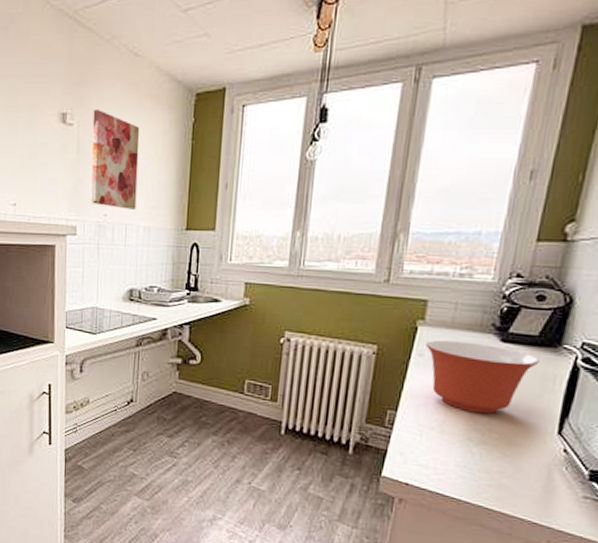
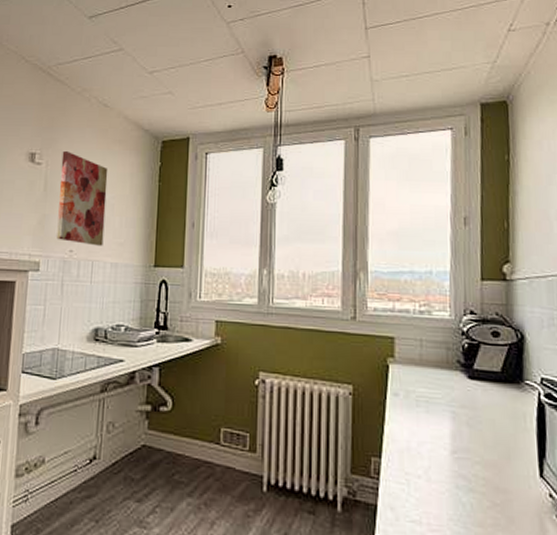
mixing bowl: present [426,340,540,414] -> none [399,378,507,458]

